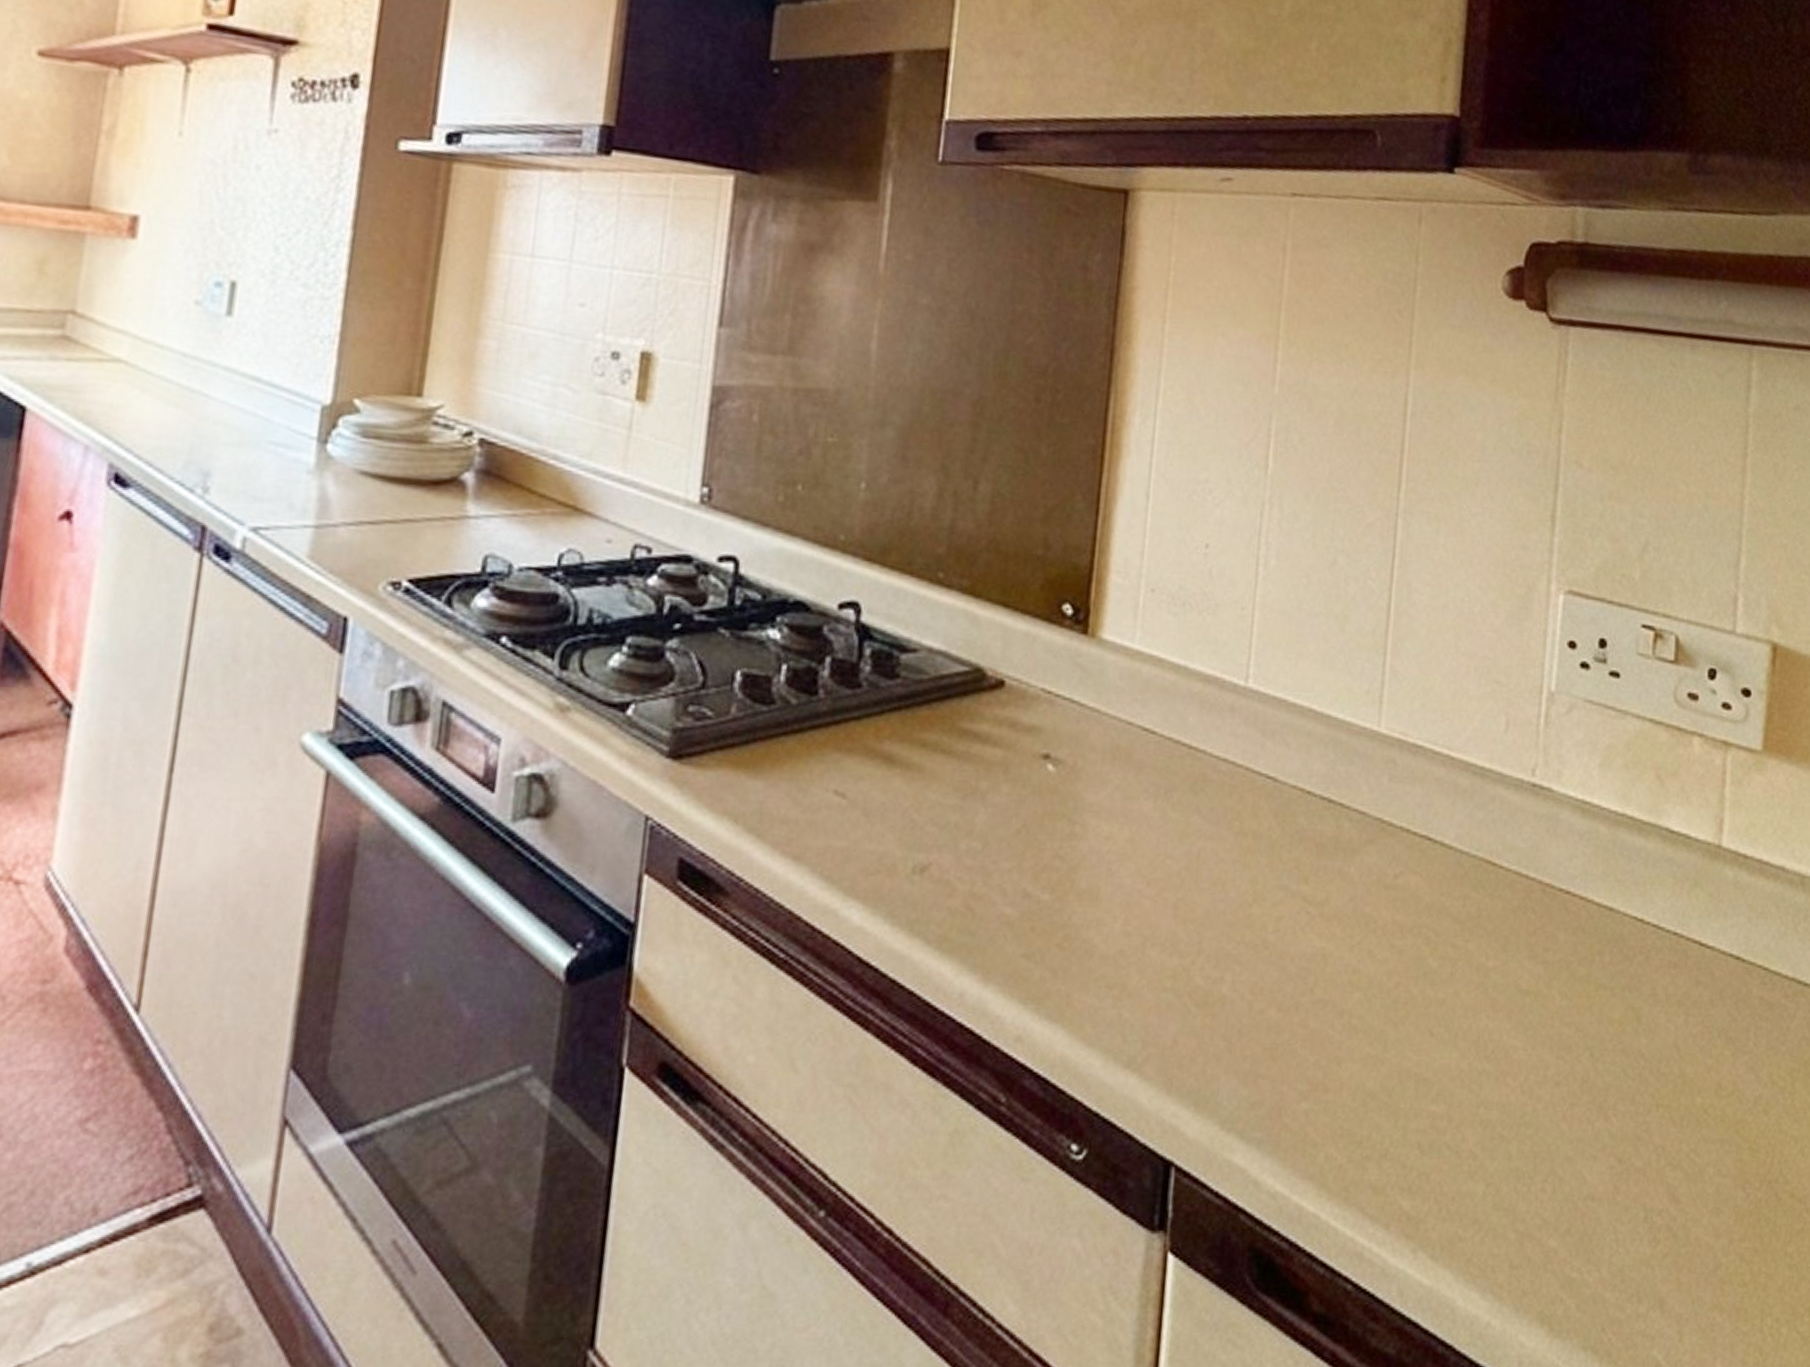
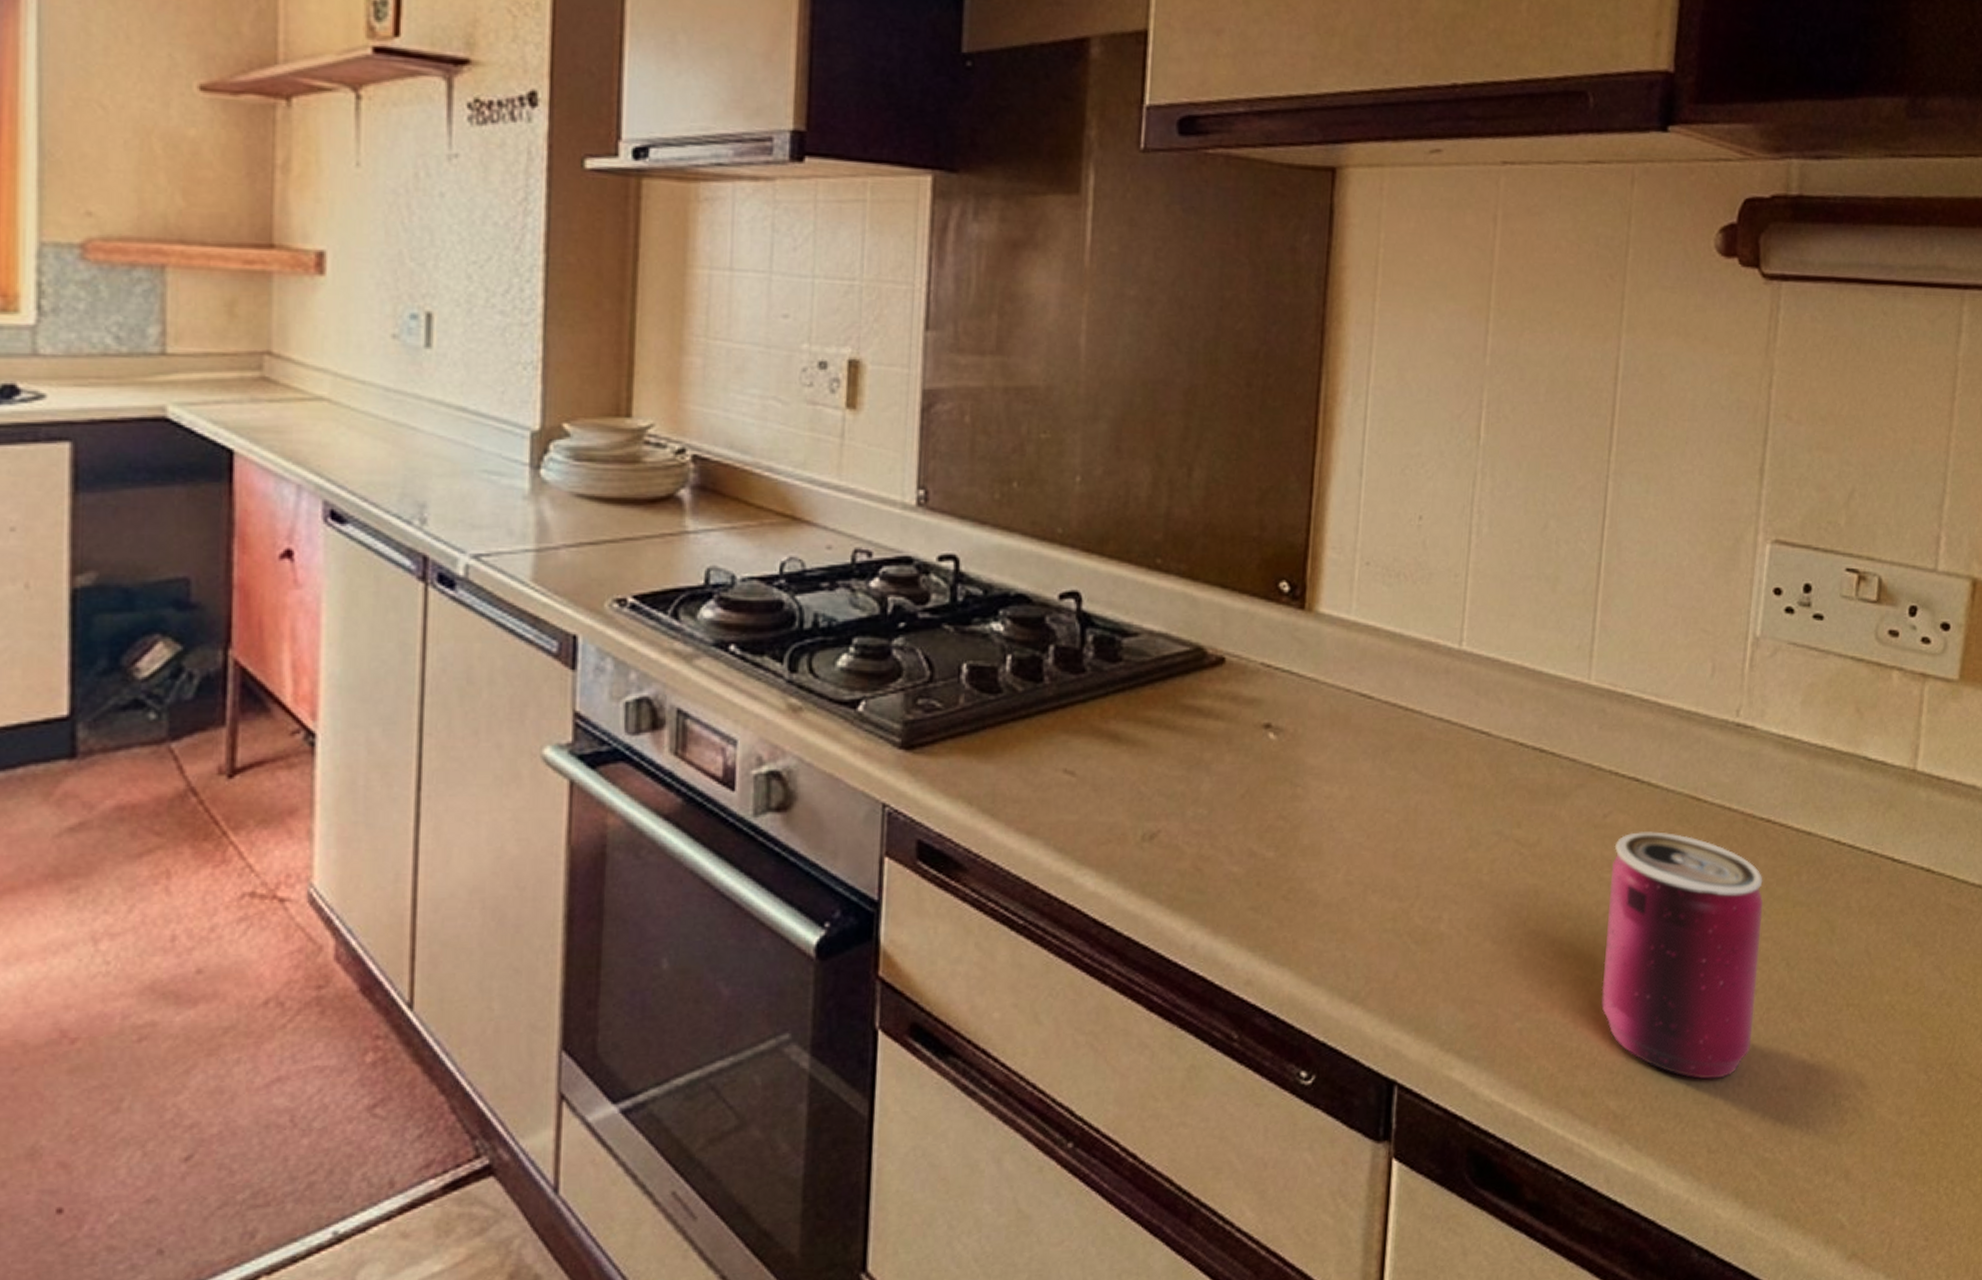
can: none [1393,896,1564,1182] -> present [1601,831,1764,1079]

